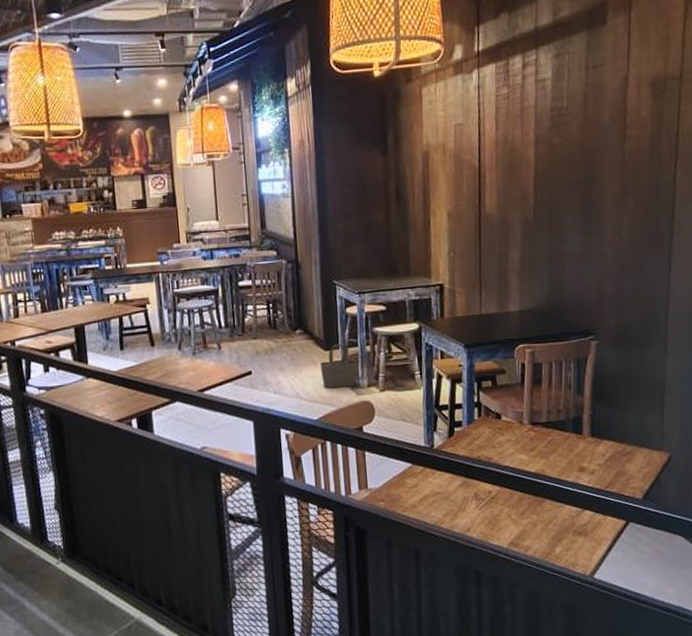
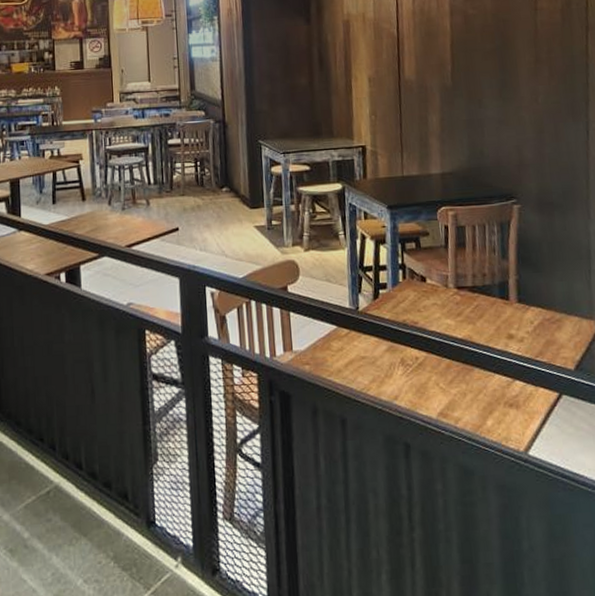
shopping bag: present [321,343,357,389] -> none [246,202,282,247]

